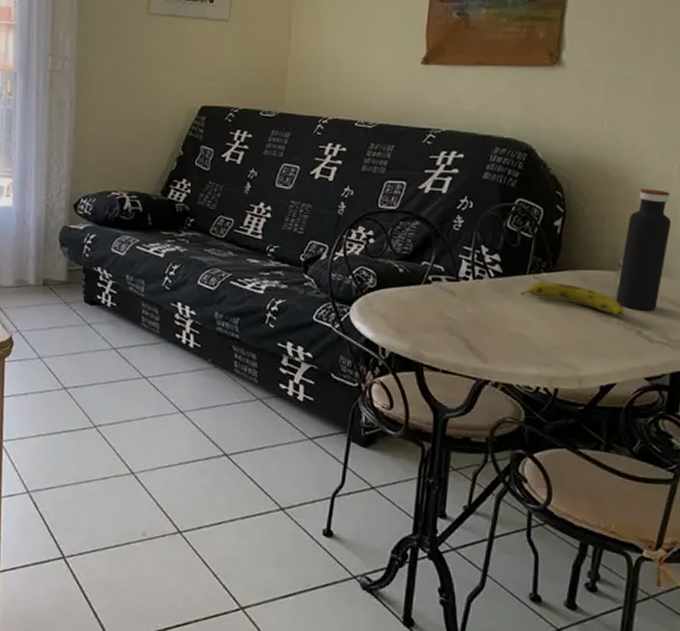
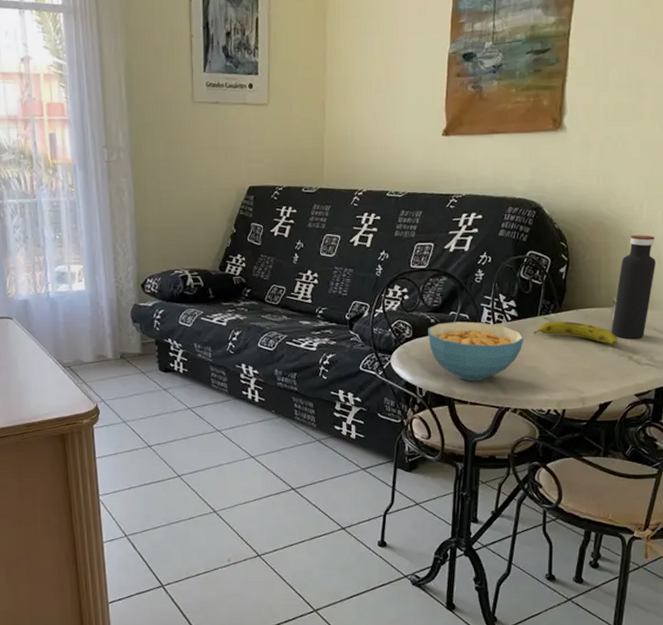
cereal bowl: none [395,273,510,346] -> present [428,321,524,382]

